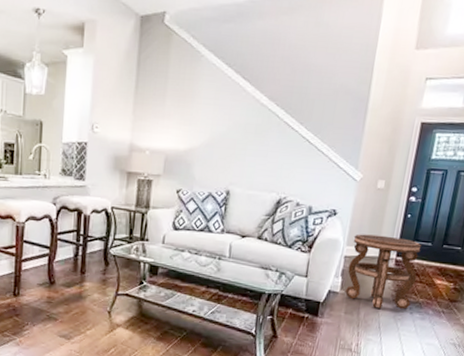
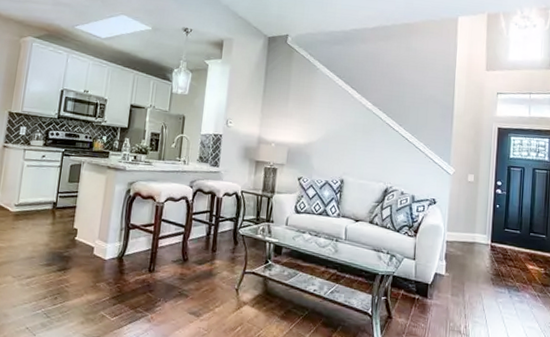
side table: present [345,234,422,309] -> none [450,221,512,293]

